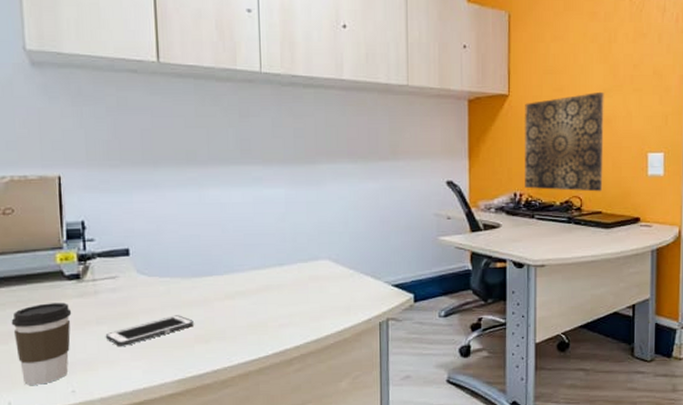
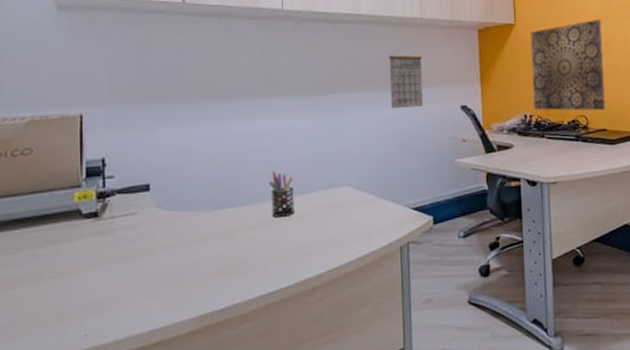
coffee cup: present [11,303,72,385] -> none [23,242,88,332]
cell phone: present [105,315,194,346] -> none [122,249,214,285]
pen holder: none [247,241,273,287] -> present [268,171,294,217]
calendar: none [371,114,407,182] -> present [388,45,423,109]

